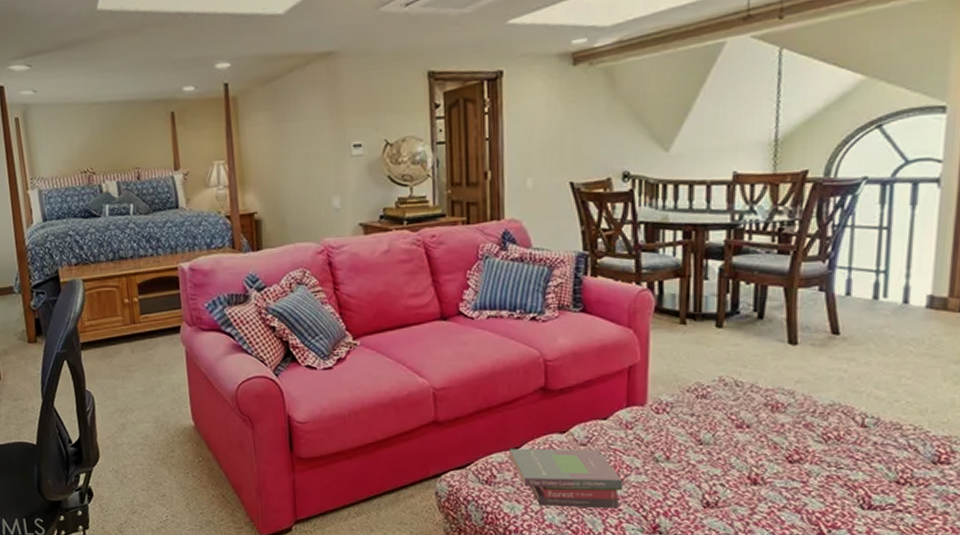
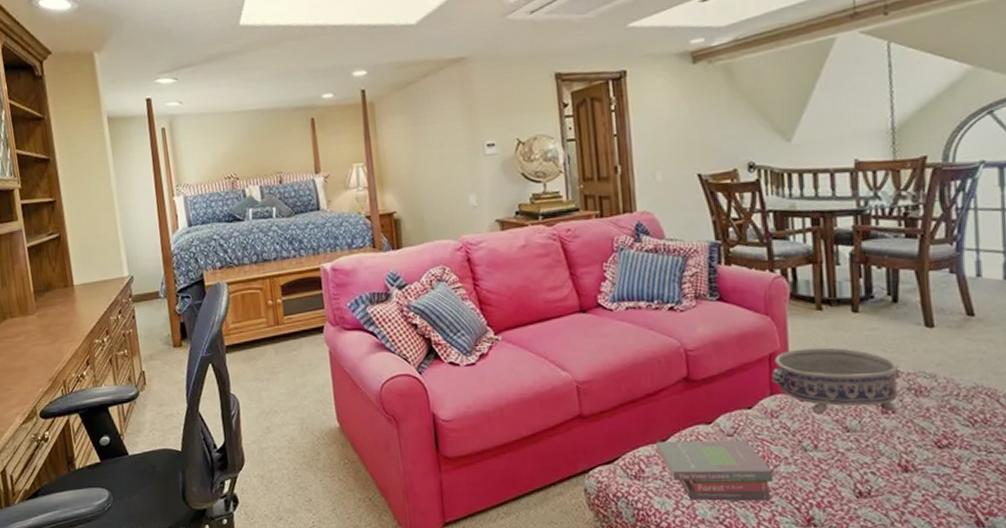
decorative bowl: none [629,361,760,427] -> present [771,347,901,414]

